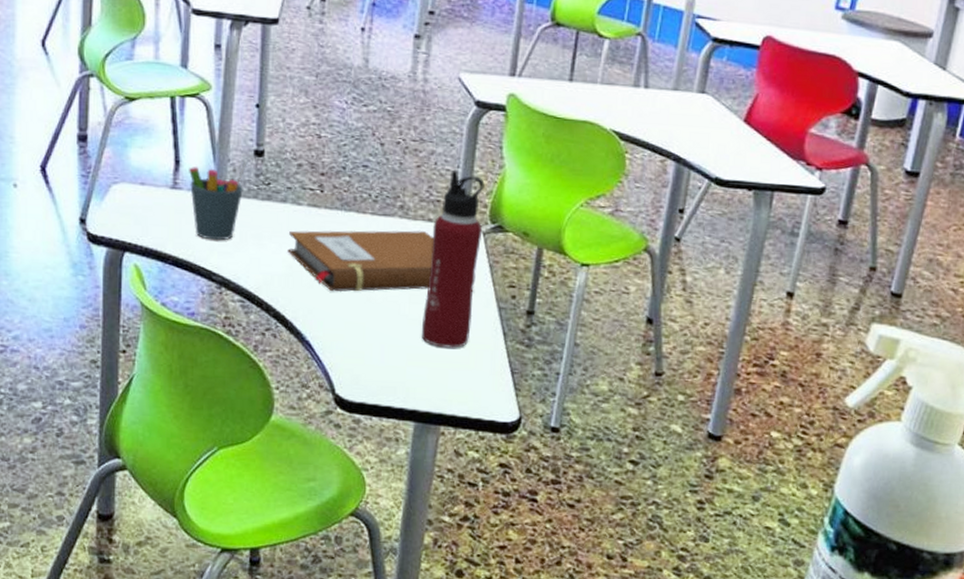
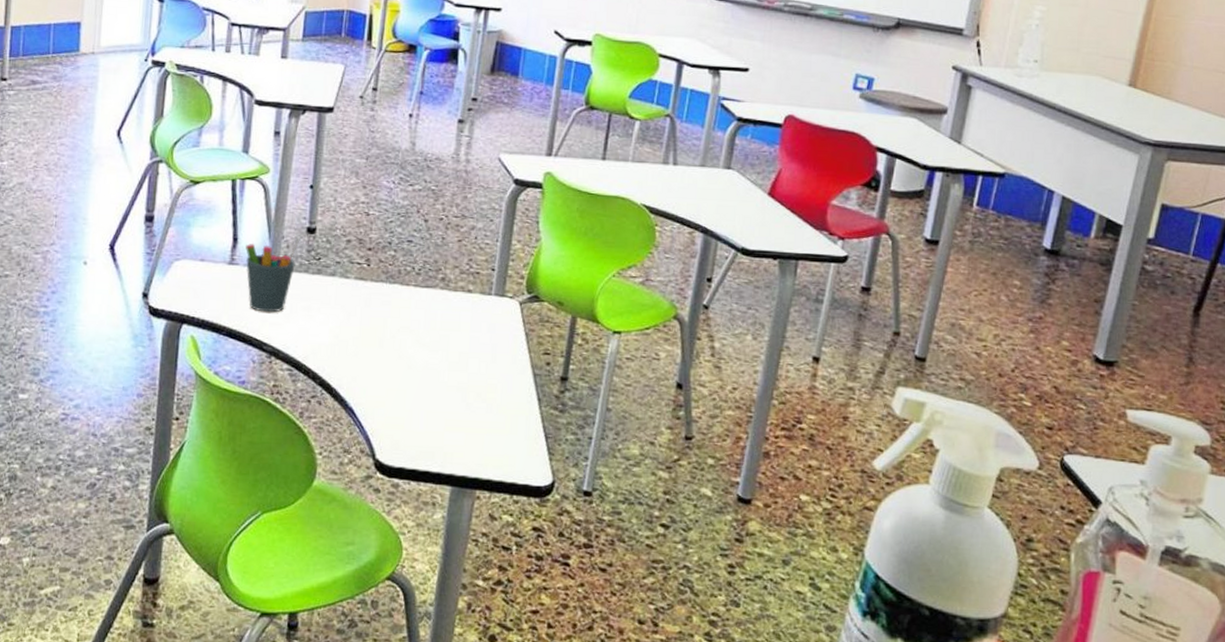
notebook: present [287,230,476,292] -> none [335,301,512,361]
water bottle: present [422,171,485,348] -> none [460,244,522,414]

